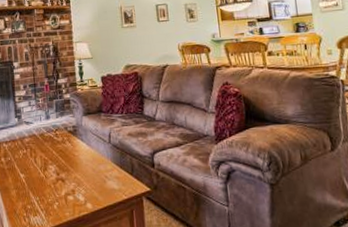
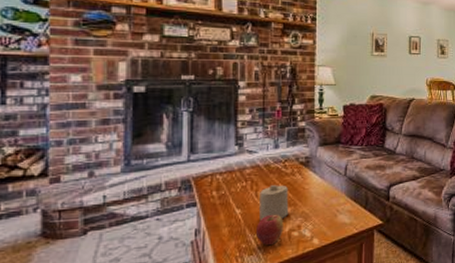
candle: none [38,152,64,184] -> present [259,185,289,220]
apple: none [38,179,60,208] -> present [256,214,283,246]

